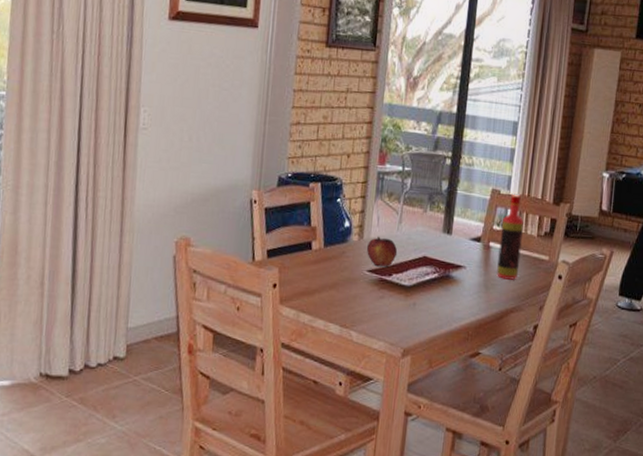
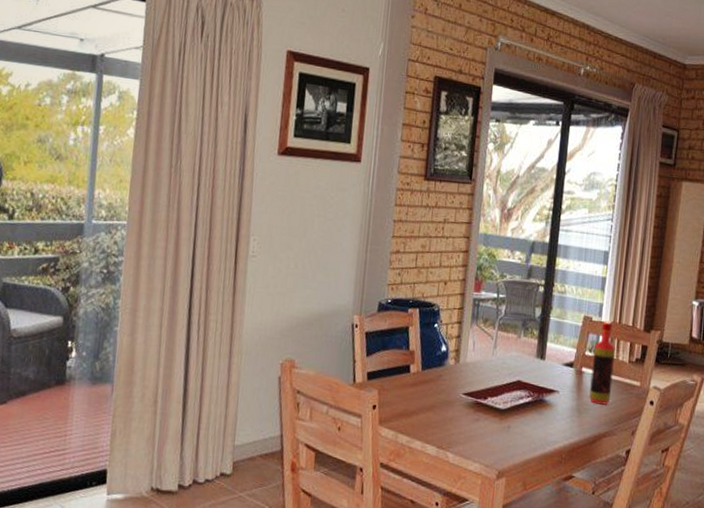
fruit: present [366,236,398,267] -> none [462,360,493,390]

